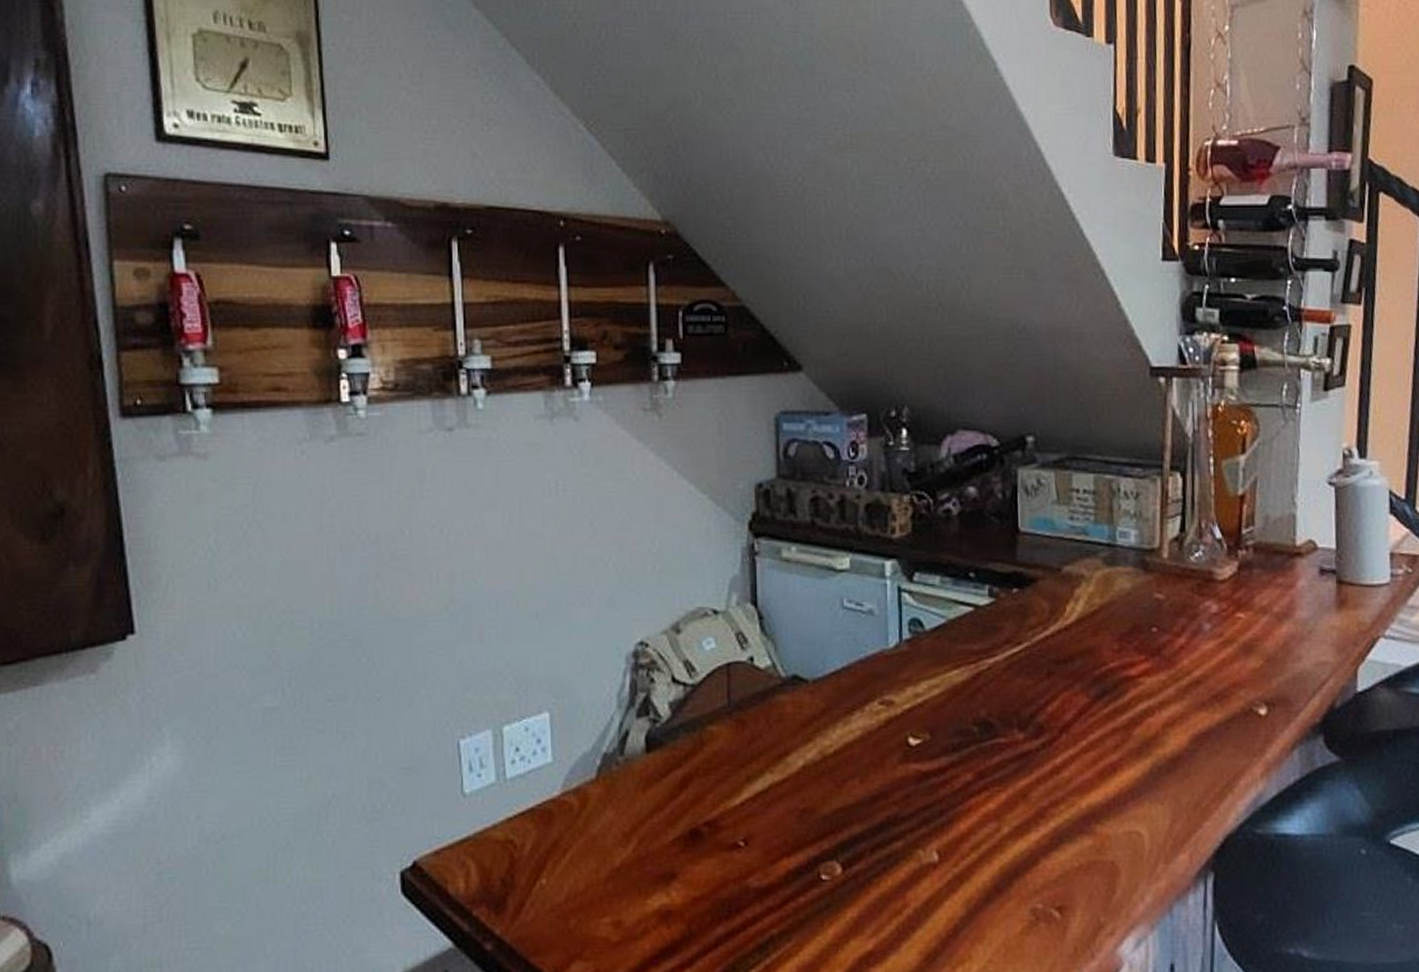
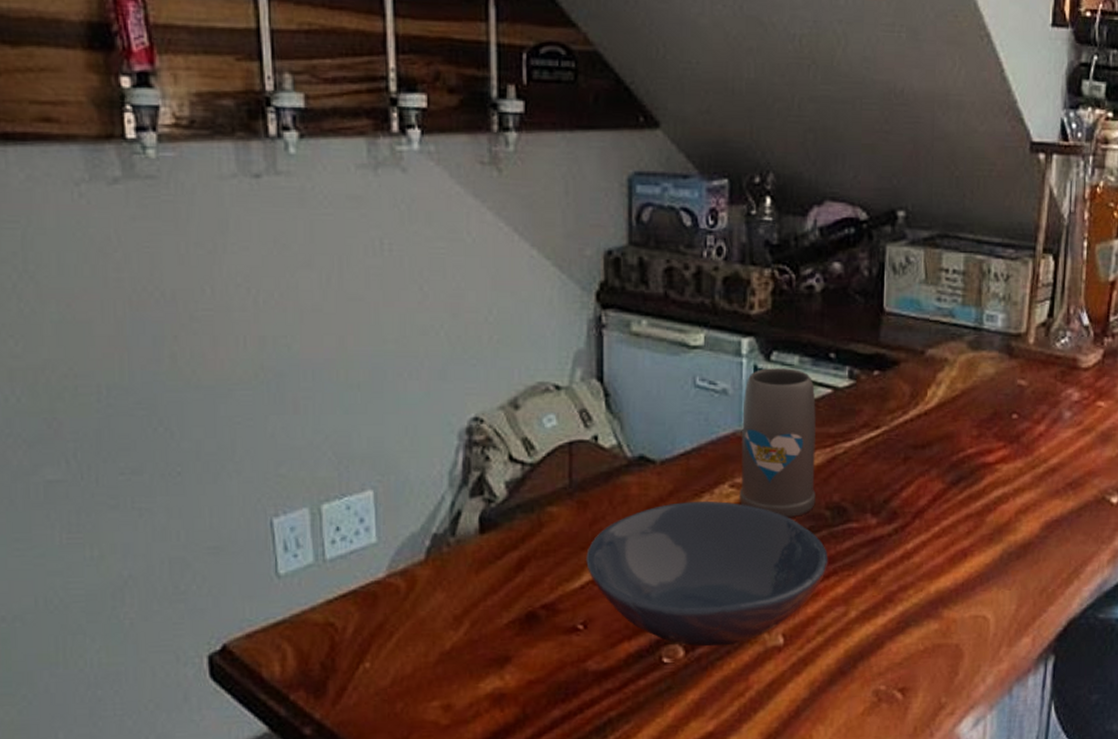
soup bowl: none [745,718,979,864] -> present [586,501,829,647]
beer mug: none [888,588,963,734] -> present [739,368,816,518]

